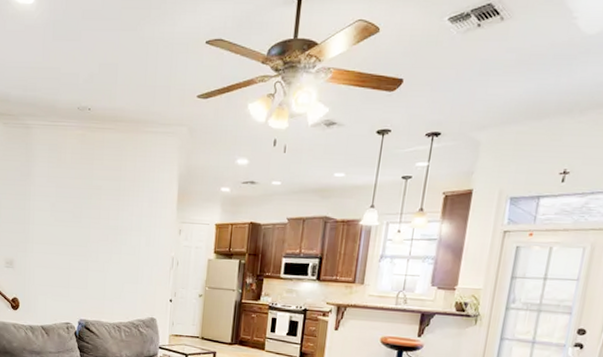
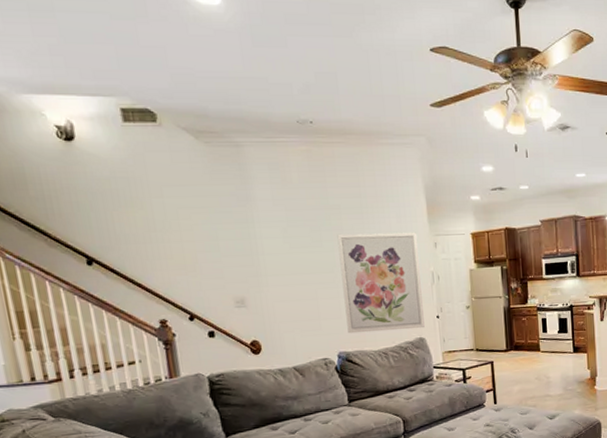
wall art: none [90,213,165,310] -> present [337,232,425,334]

